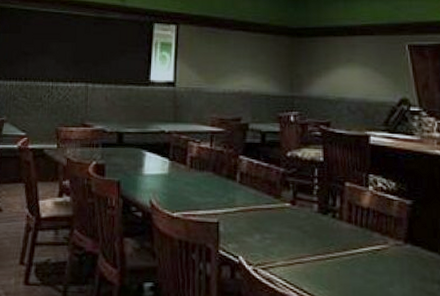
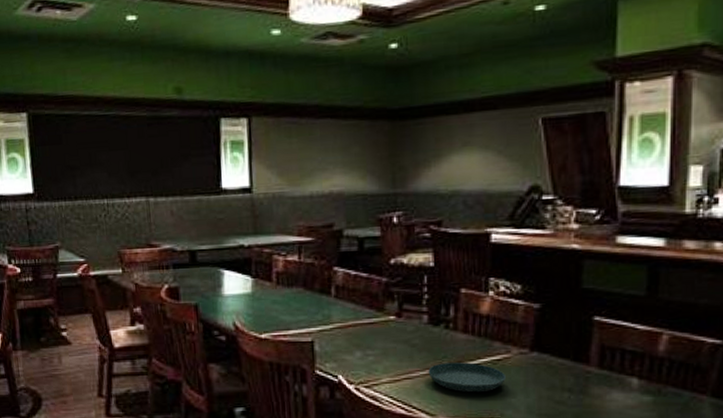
saucer: none [317,250,384,280] -> present [428,362,506,393]

